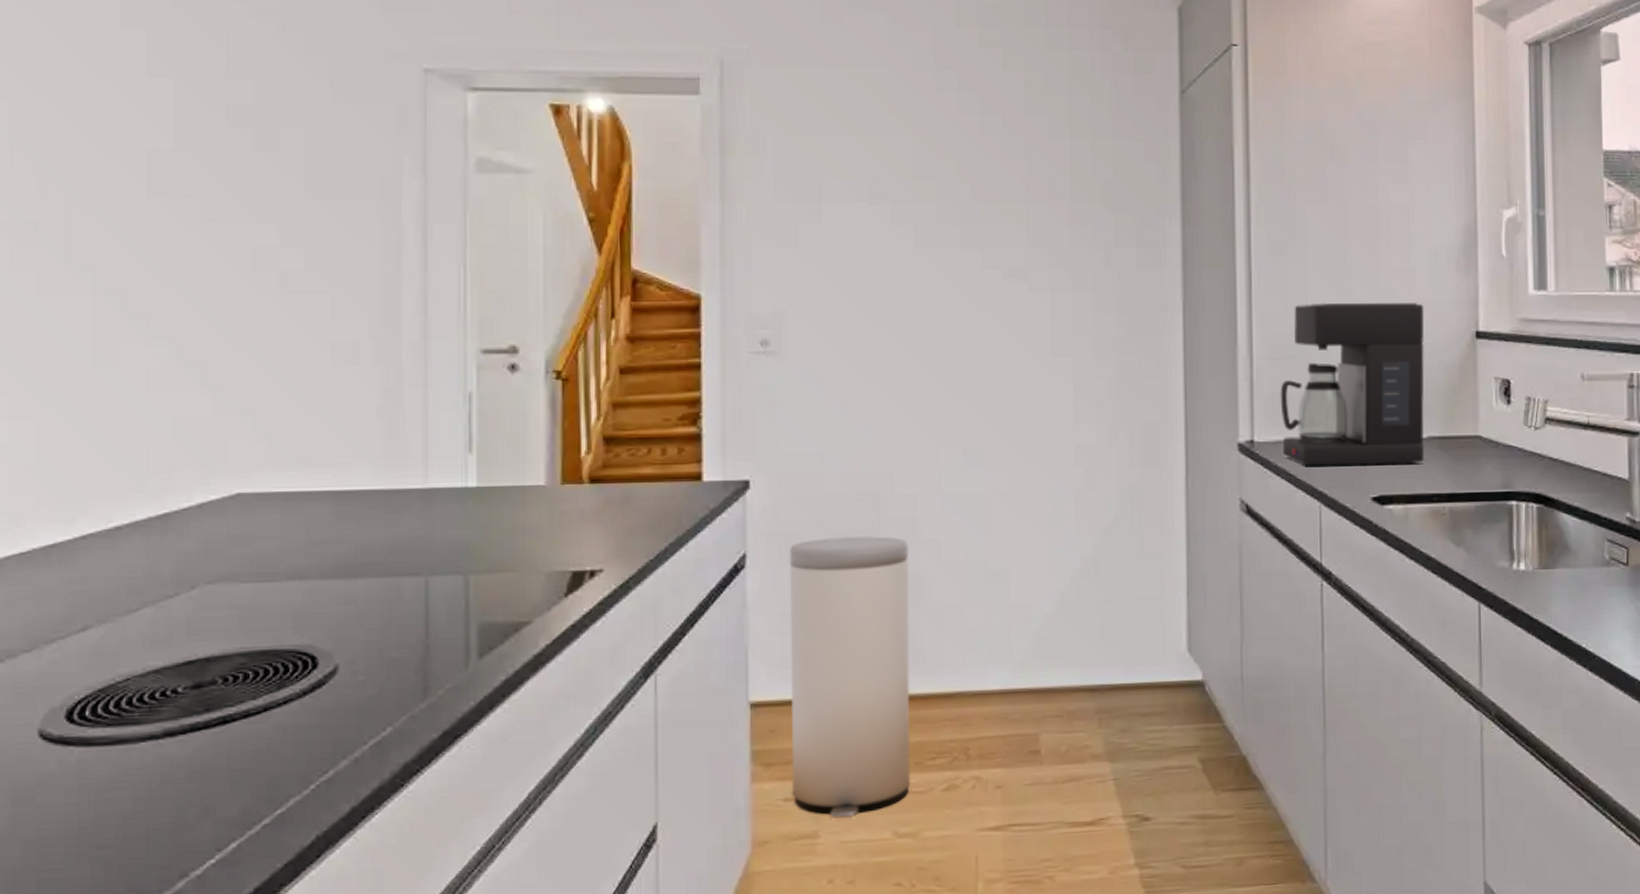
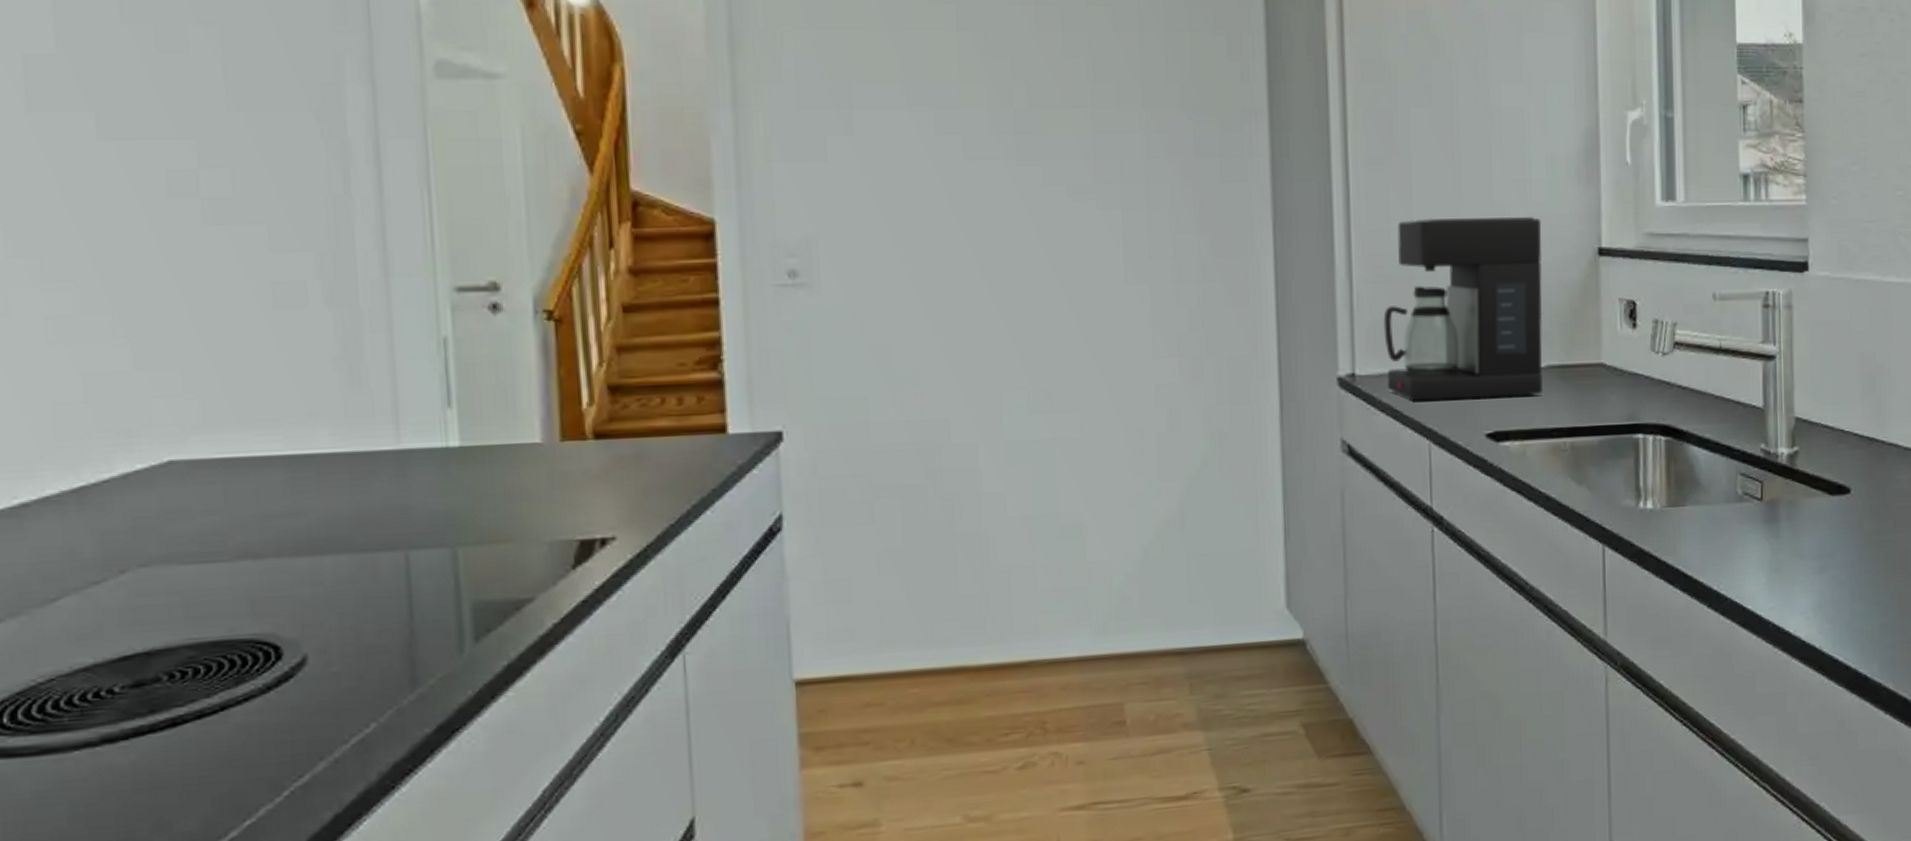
pedal bin: present [789,535,911,820] -> none [832,490,982,805]

